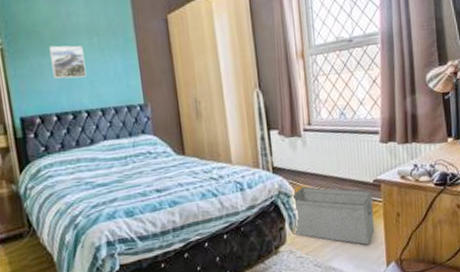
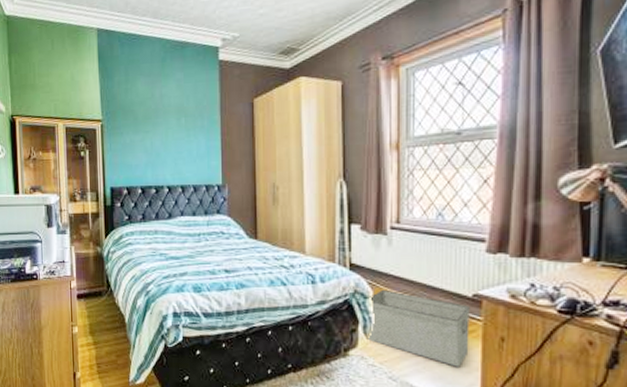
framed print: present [49,45,87,79] -> none [142,124,172,155]

